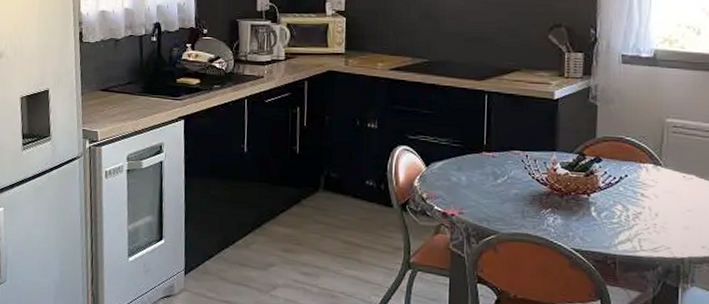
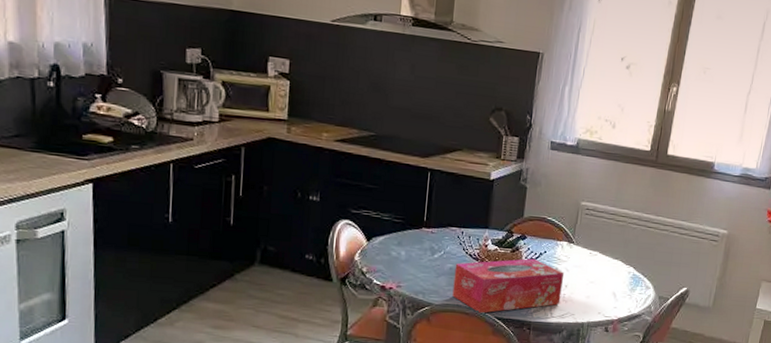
tissue box: none [520,183,653,244] -> present [452,258,565,313]

